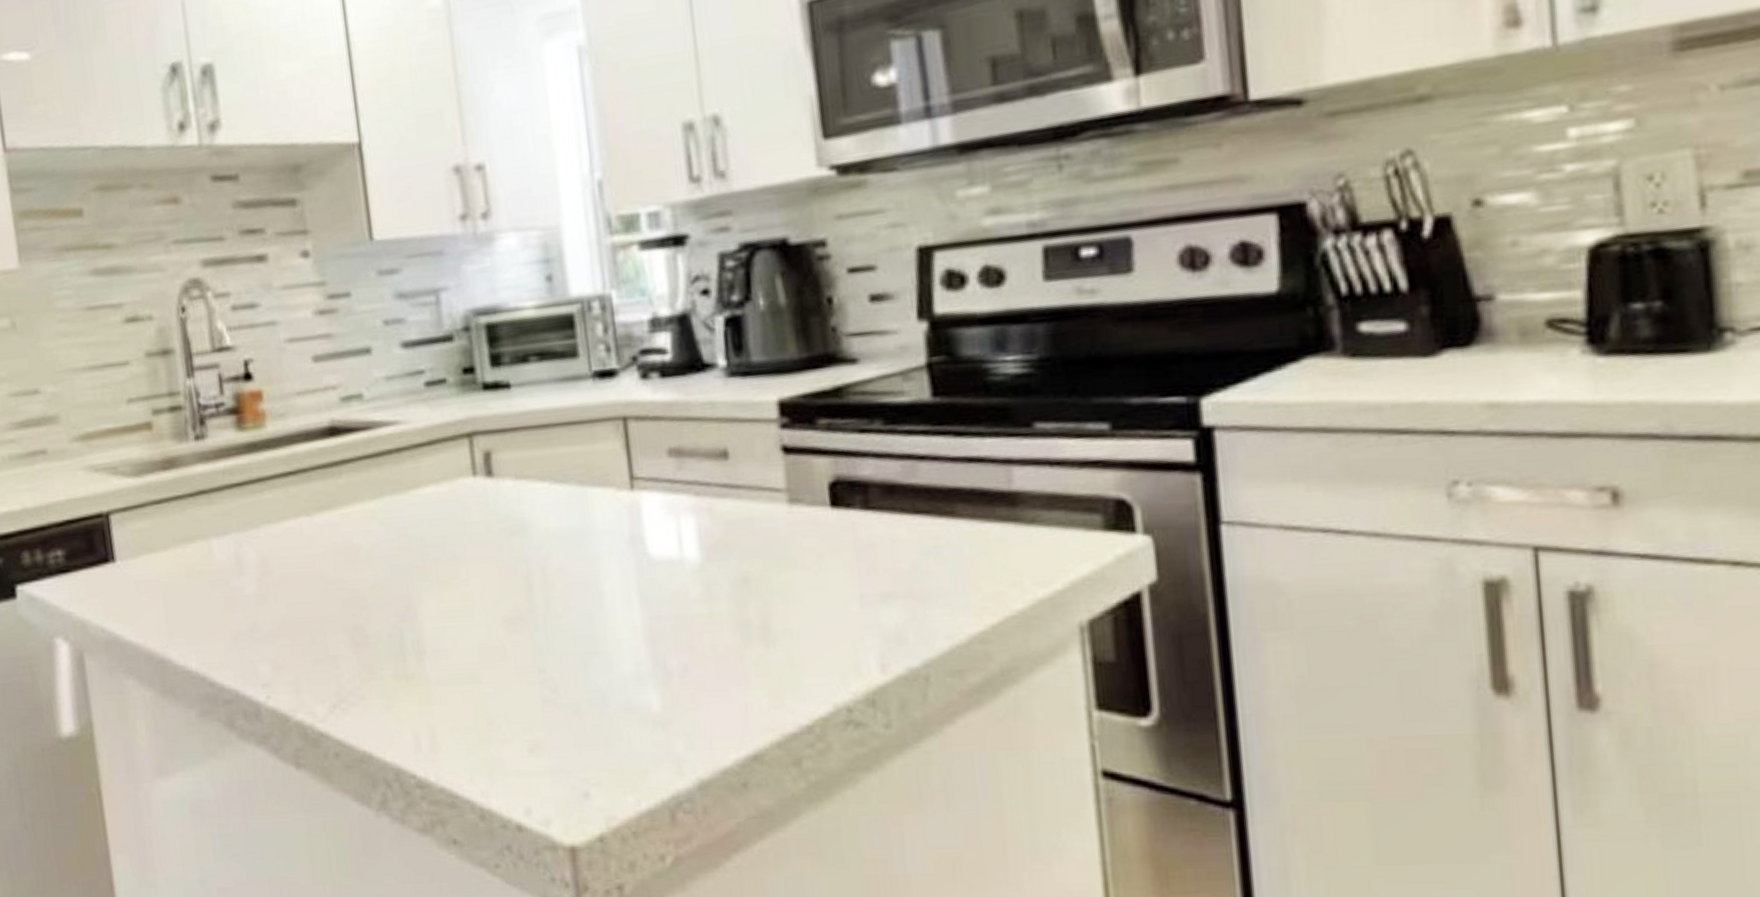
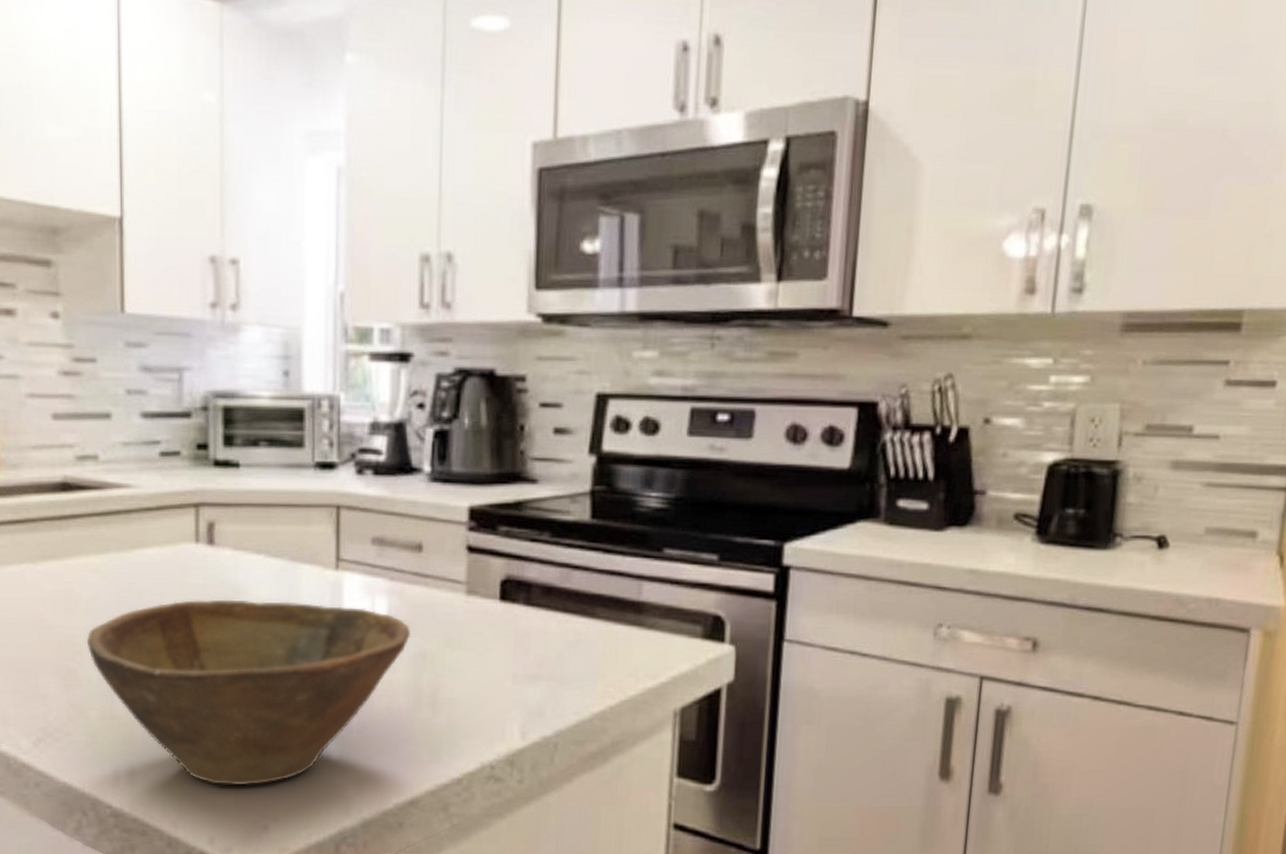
bowl: none [370,530,727,747] -> present [86,599,410,786]

